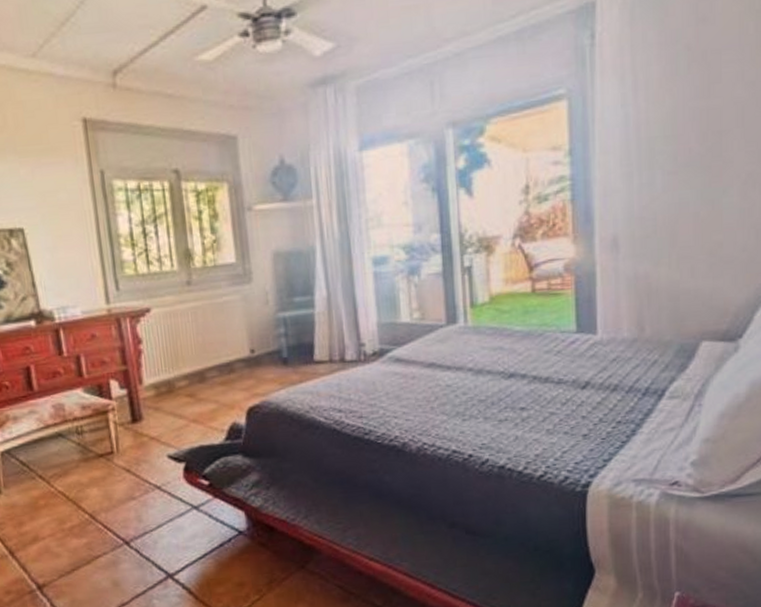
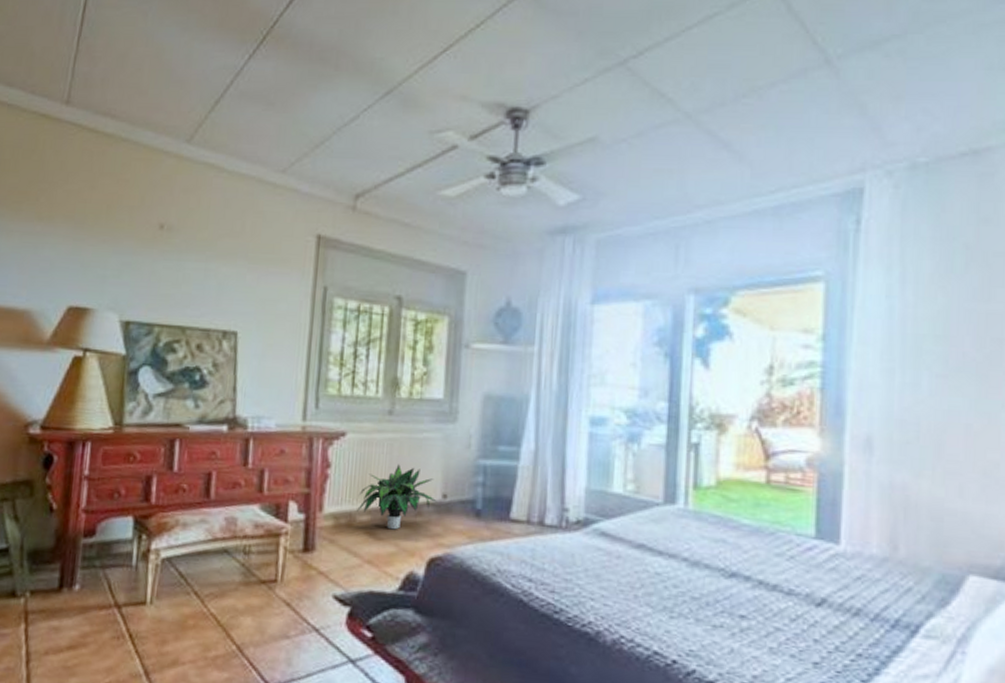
potted plant: none [173,329,246,389] -> present [357,464,437,530]

